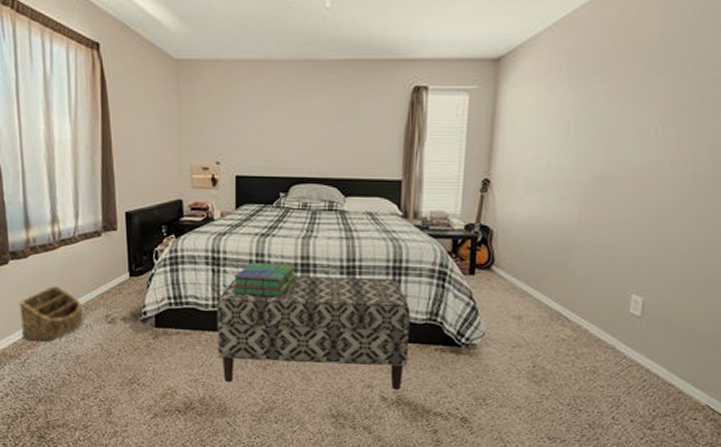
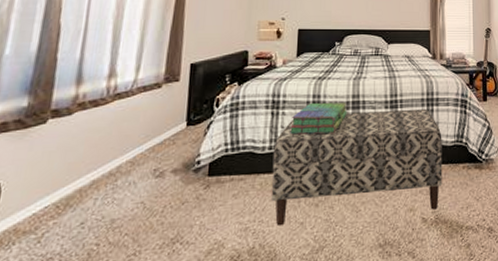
basket: present [19,285,83,341] -> none [44,142,129,210]

